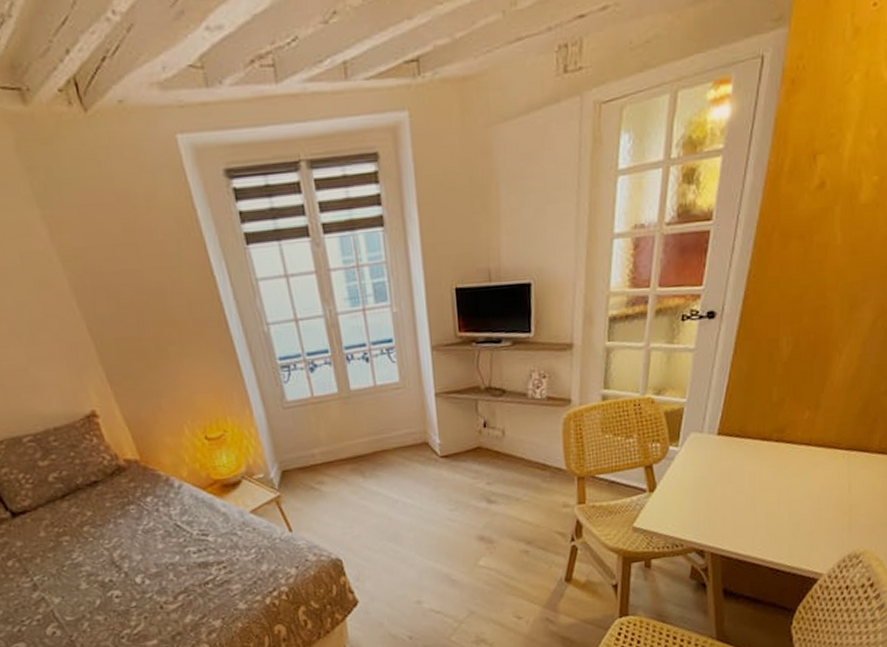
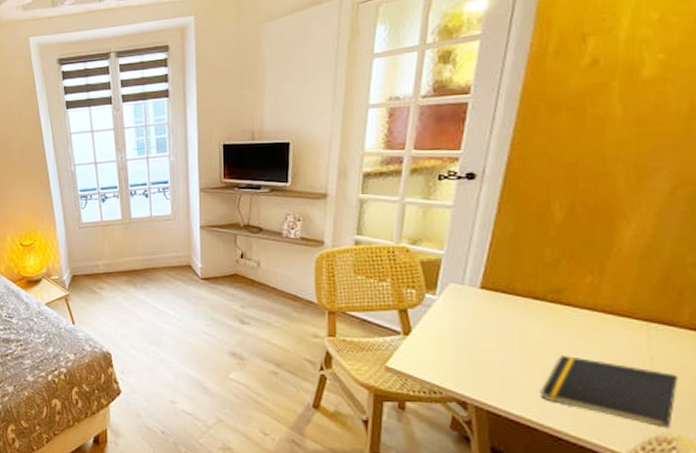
notepad: none [765,491,867,546] -> present [541,355,678,429]

